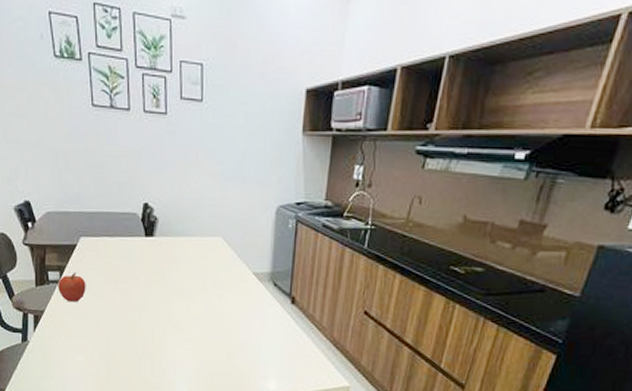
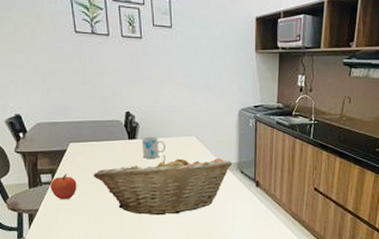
fruit basket: none [104,257,265,330] -> present [93,155,233,216]
mug: none [159,234,188,261] -> present [141,136,166,158]

